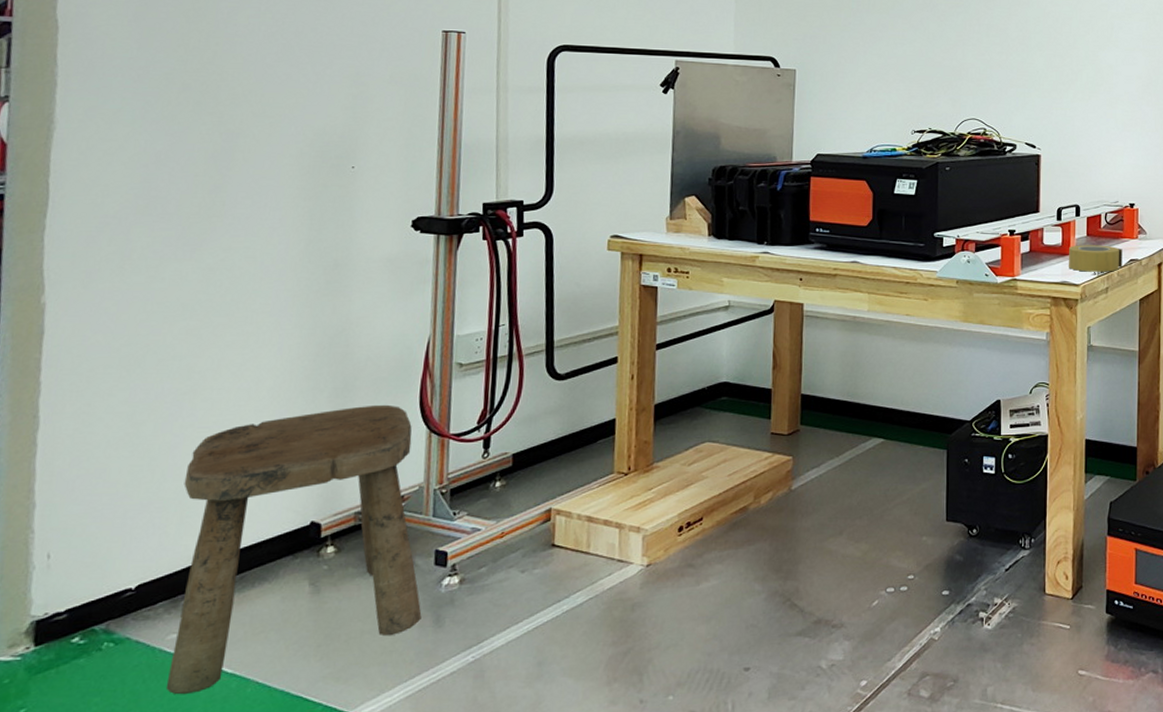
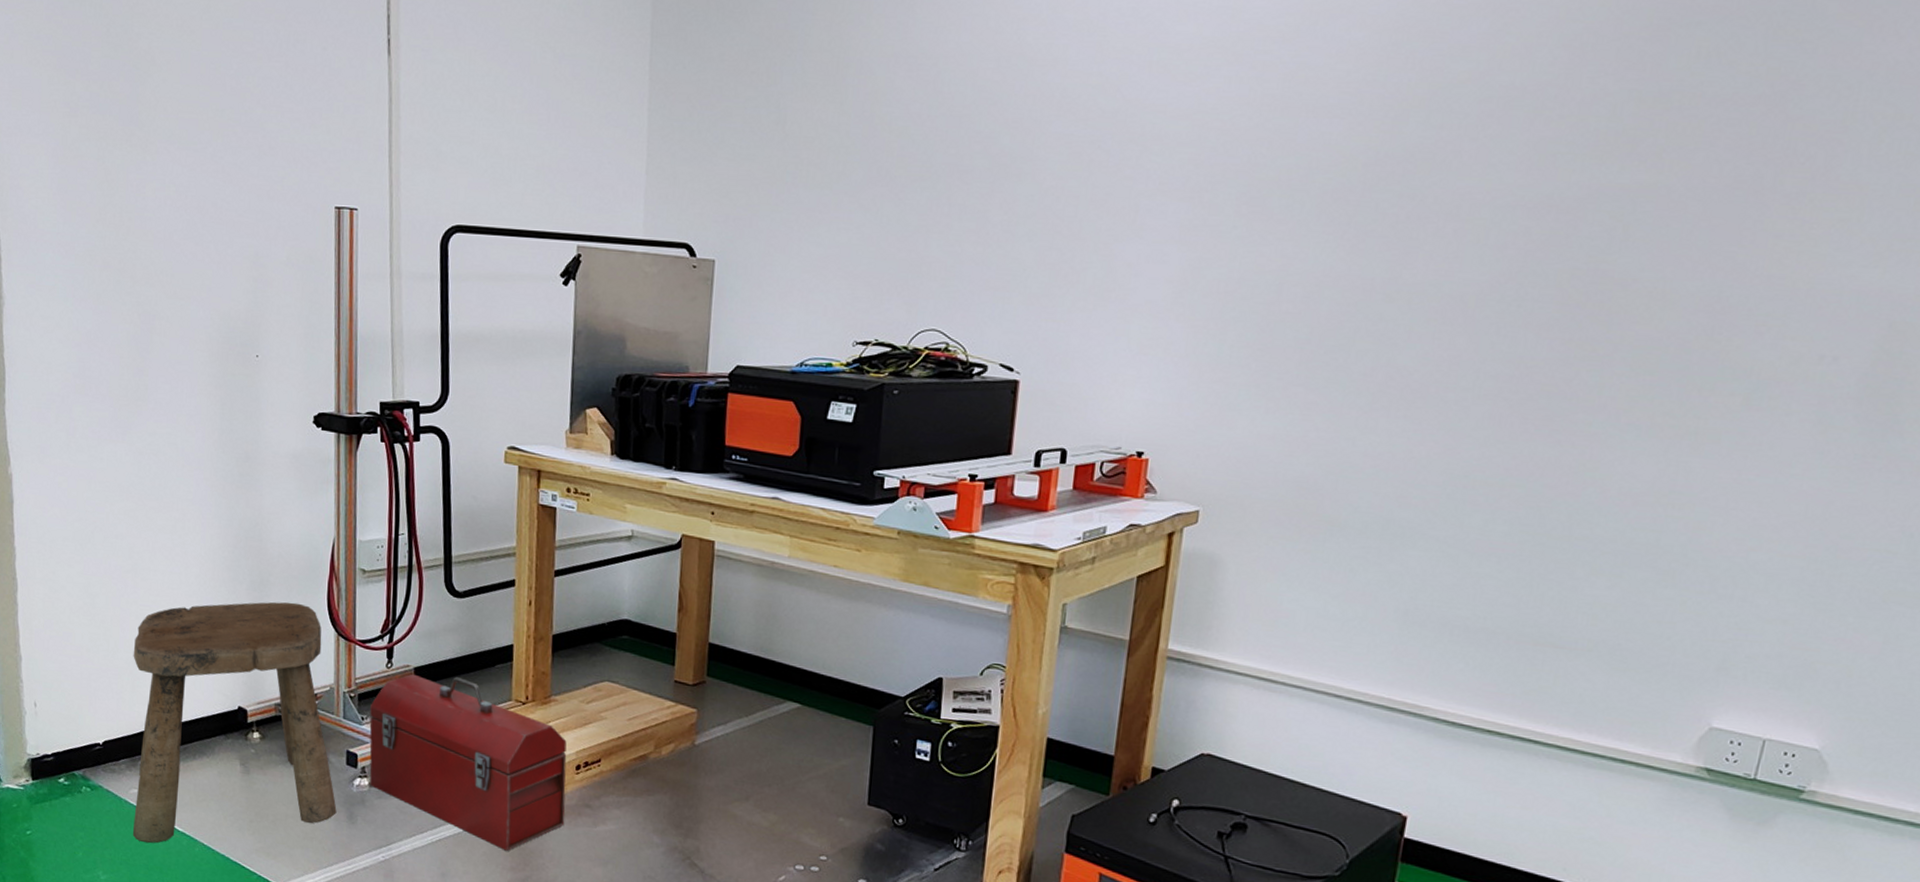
toolbox: none [460,458,669,626] -> present [369,673,567,851]
adhesive tape: present [1069,245,1123,272] -> none [1045,500,1121,538]

